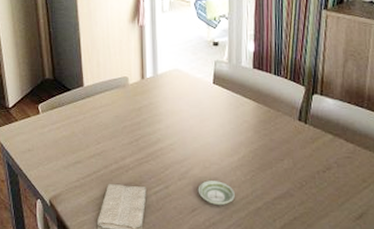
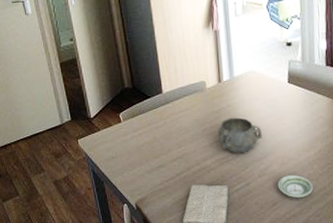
decorative bowl: none [138,116,184,154] -> present [218,117,262,154]

